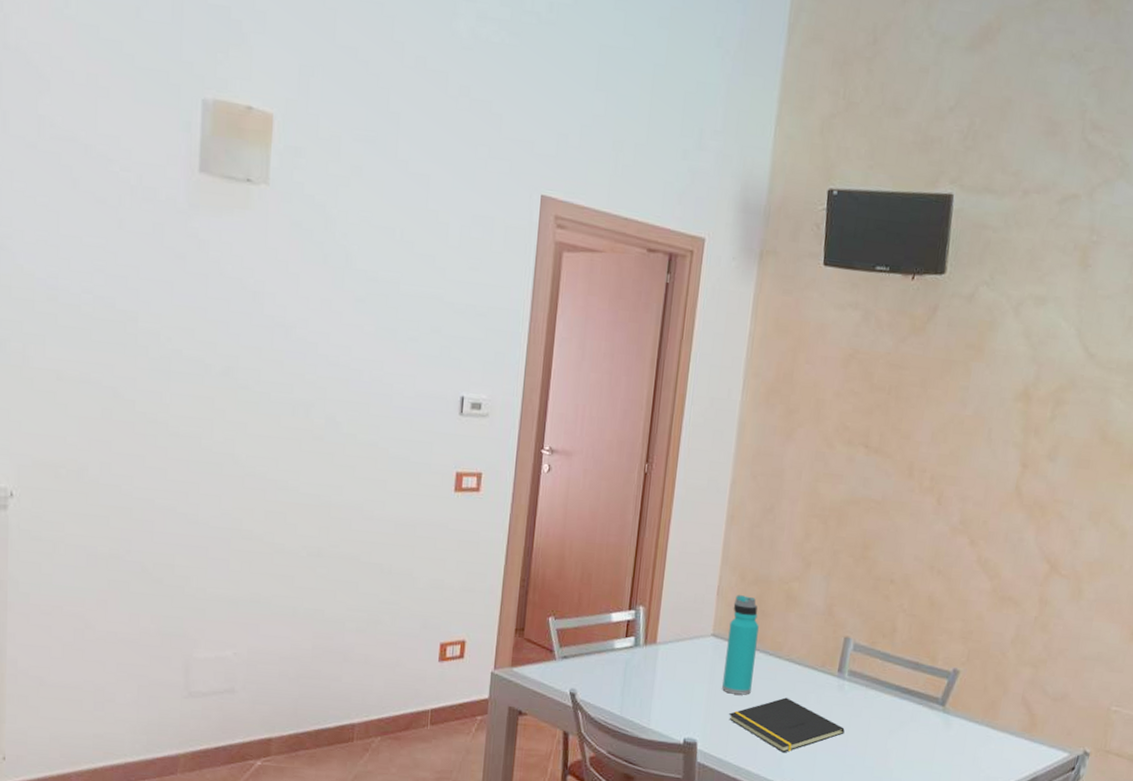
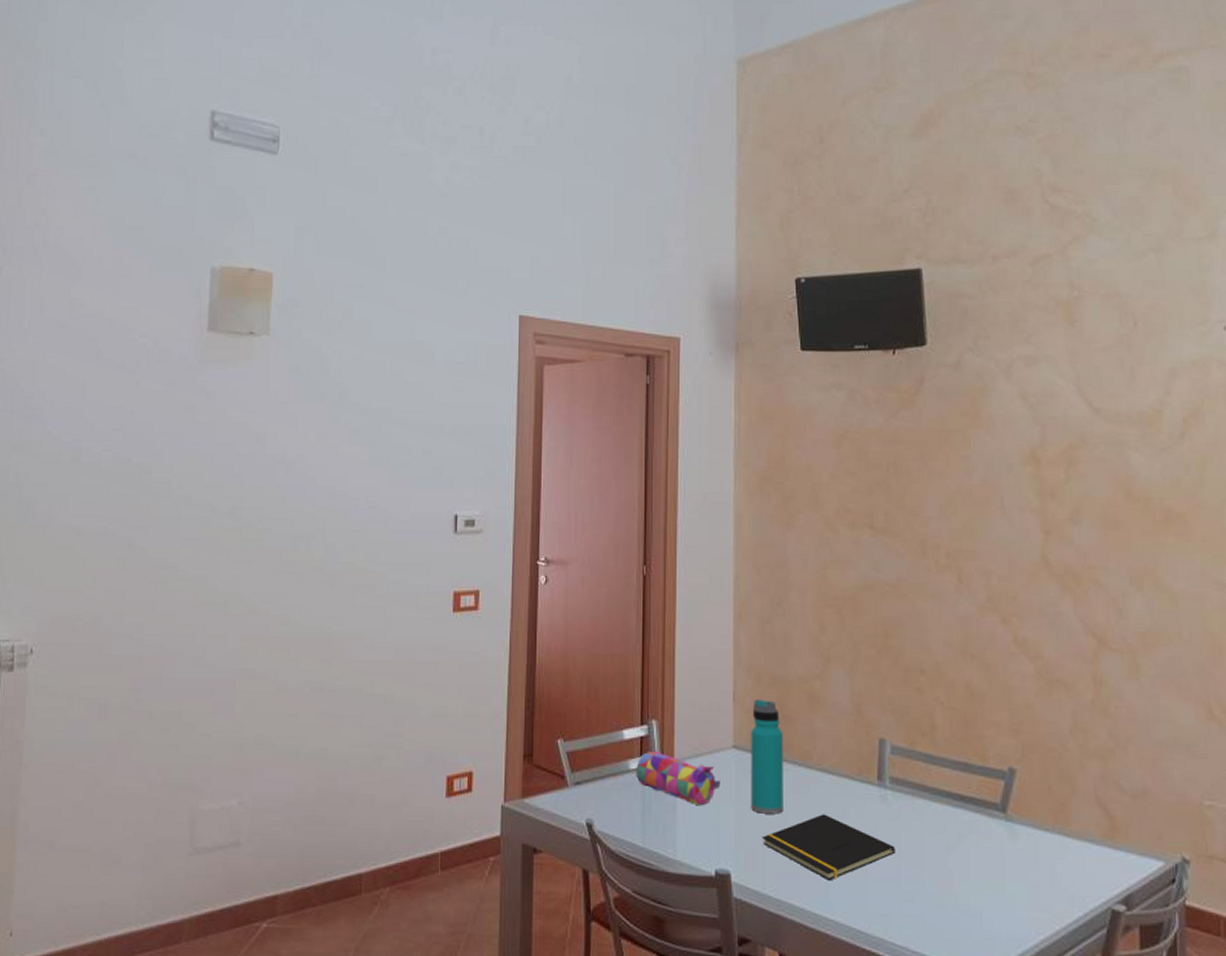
pencil case: none [620,633,697,683] -> present [636,751,720,805]

